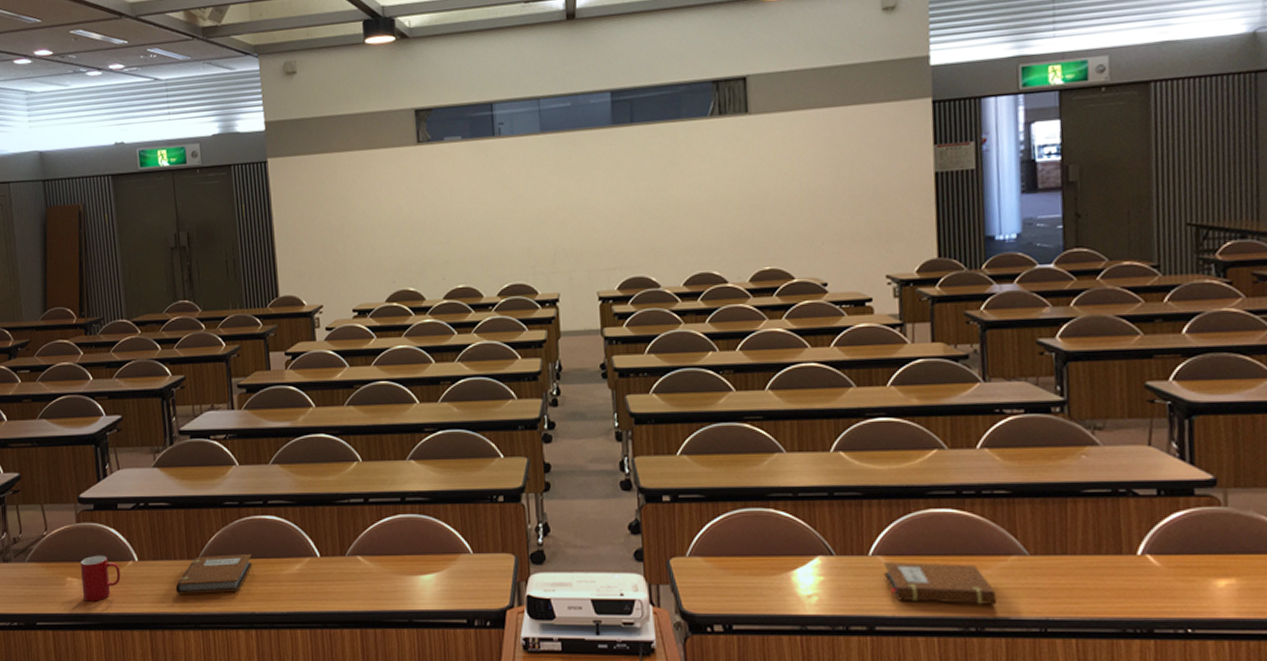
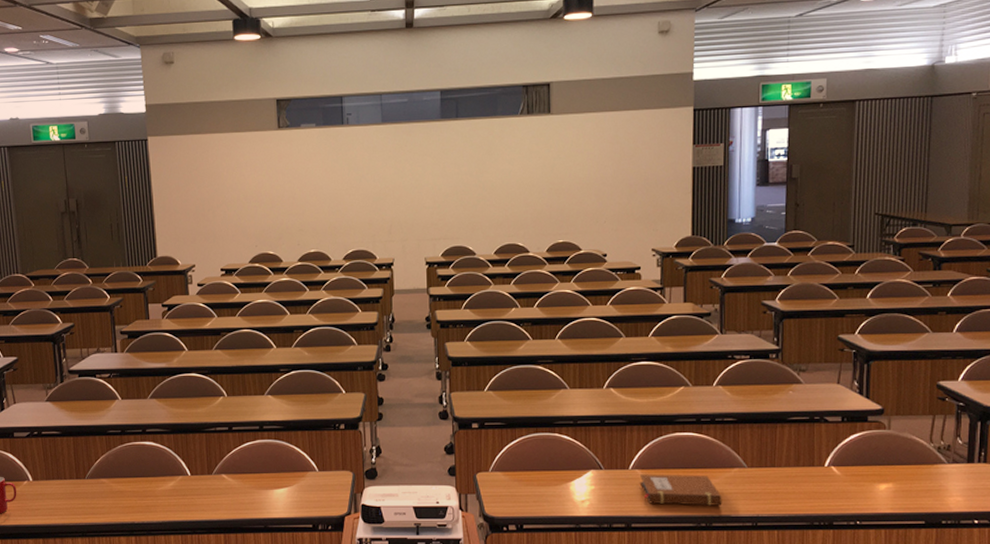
notebook: present [175,554,253,594] -> none [65,474,133,508]

